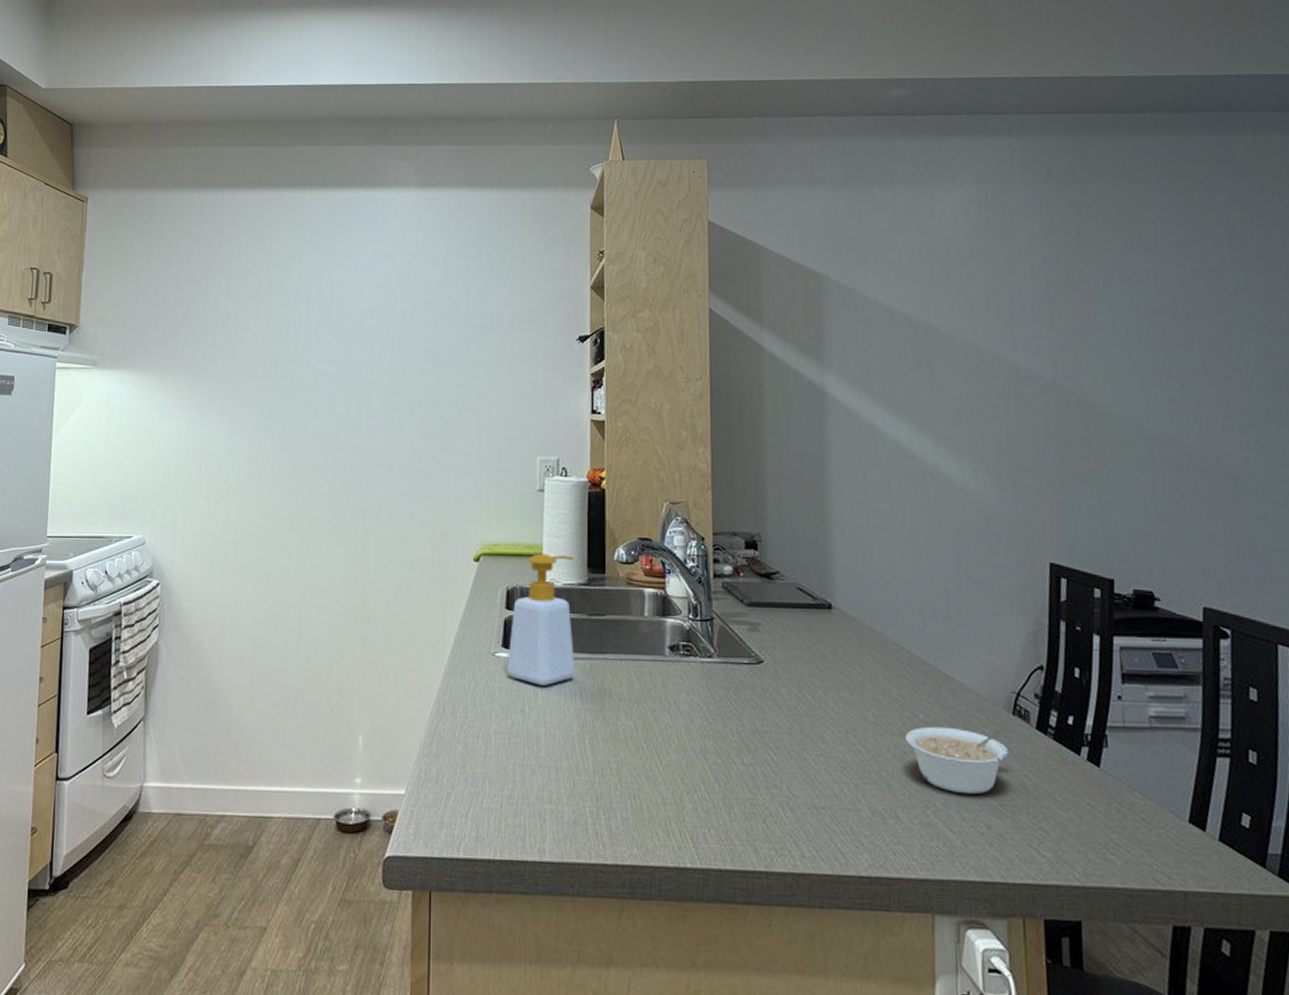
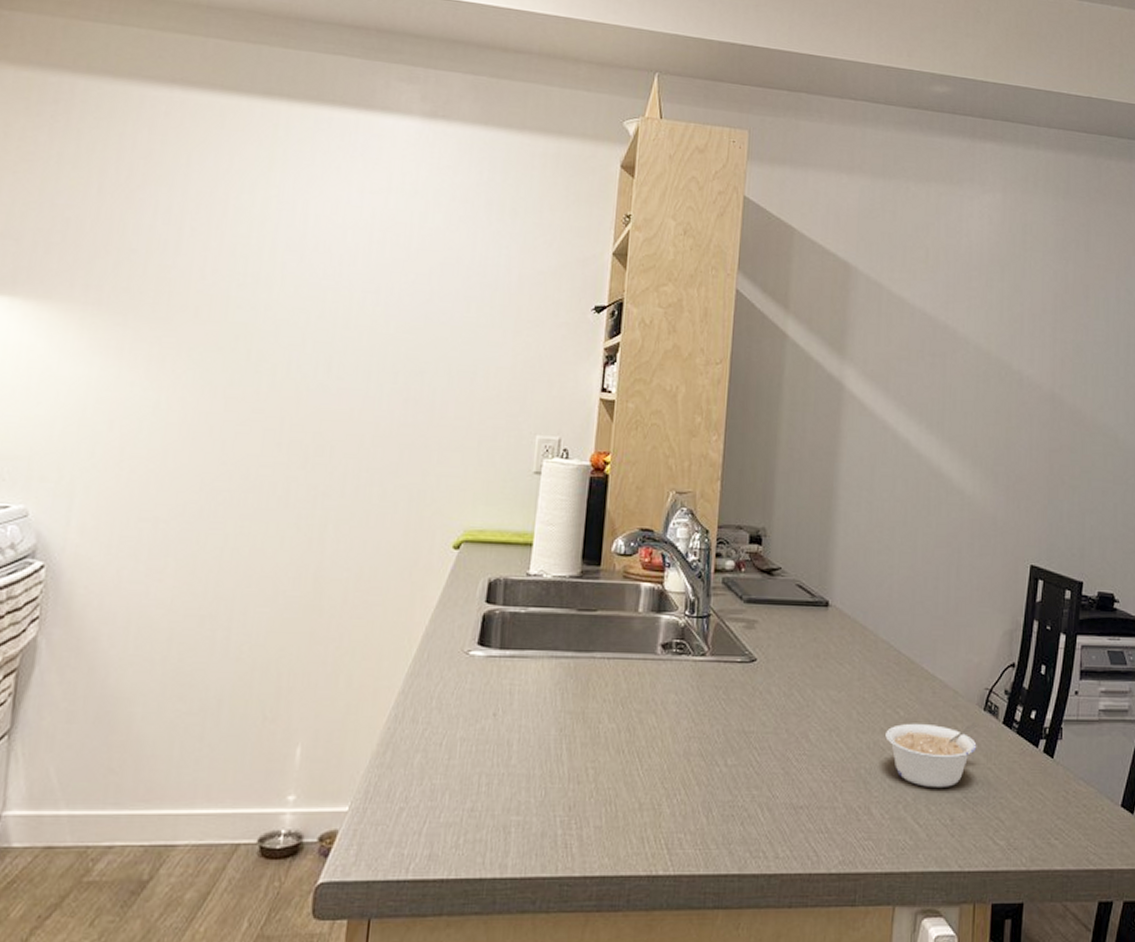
soap bottle: present [507,553,576,686] -> none [481,542,569,687]

